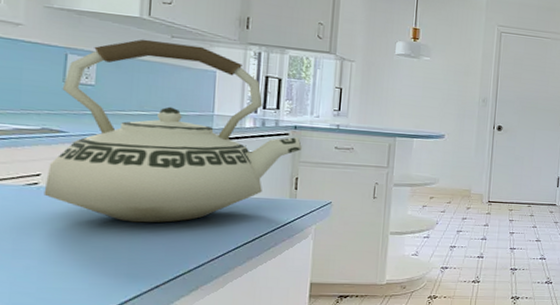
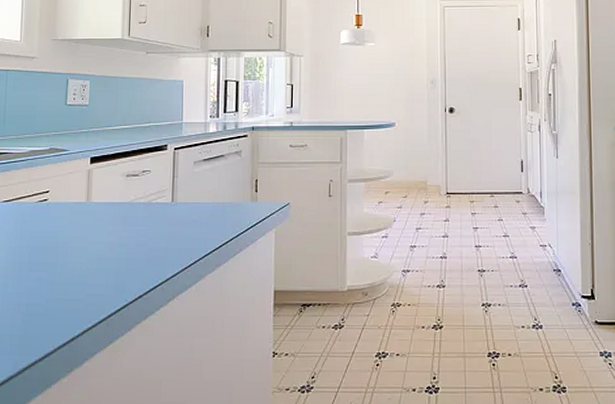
teakettle: present [43,39,302,223] -> none [51,58,260,233]

